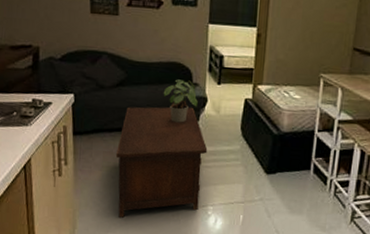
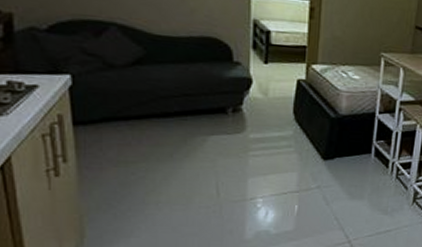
cabinet: present [115,107,208,218] -> none [135,89,254,219]
potted plant: present [163,79,198,123] -> none [195,57,241,108]

